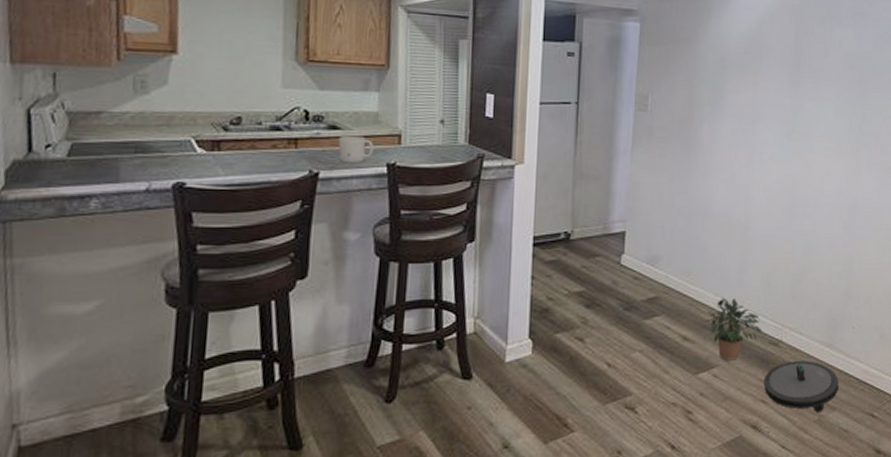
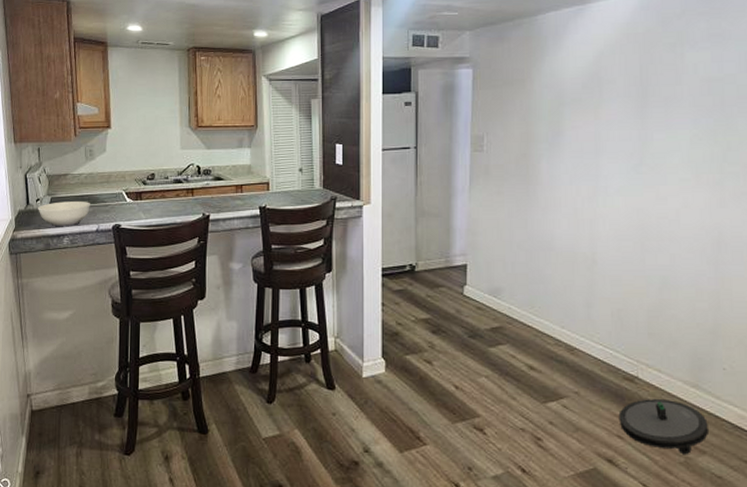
bowl: none [47,149,138,183] -> present [38,202,90,226]
mug: present [338,135,375,164] -> none [222,184,249,207]
potted plant: present [705,297,763,361] -> none [552,330,616,393]

